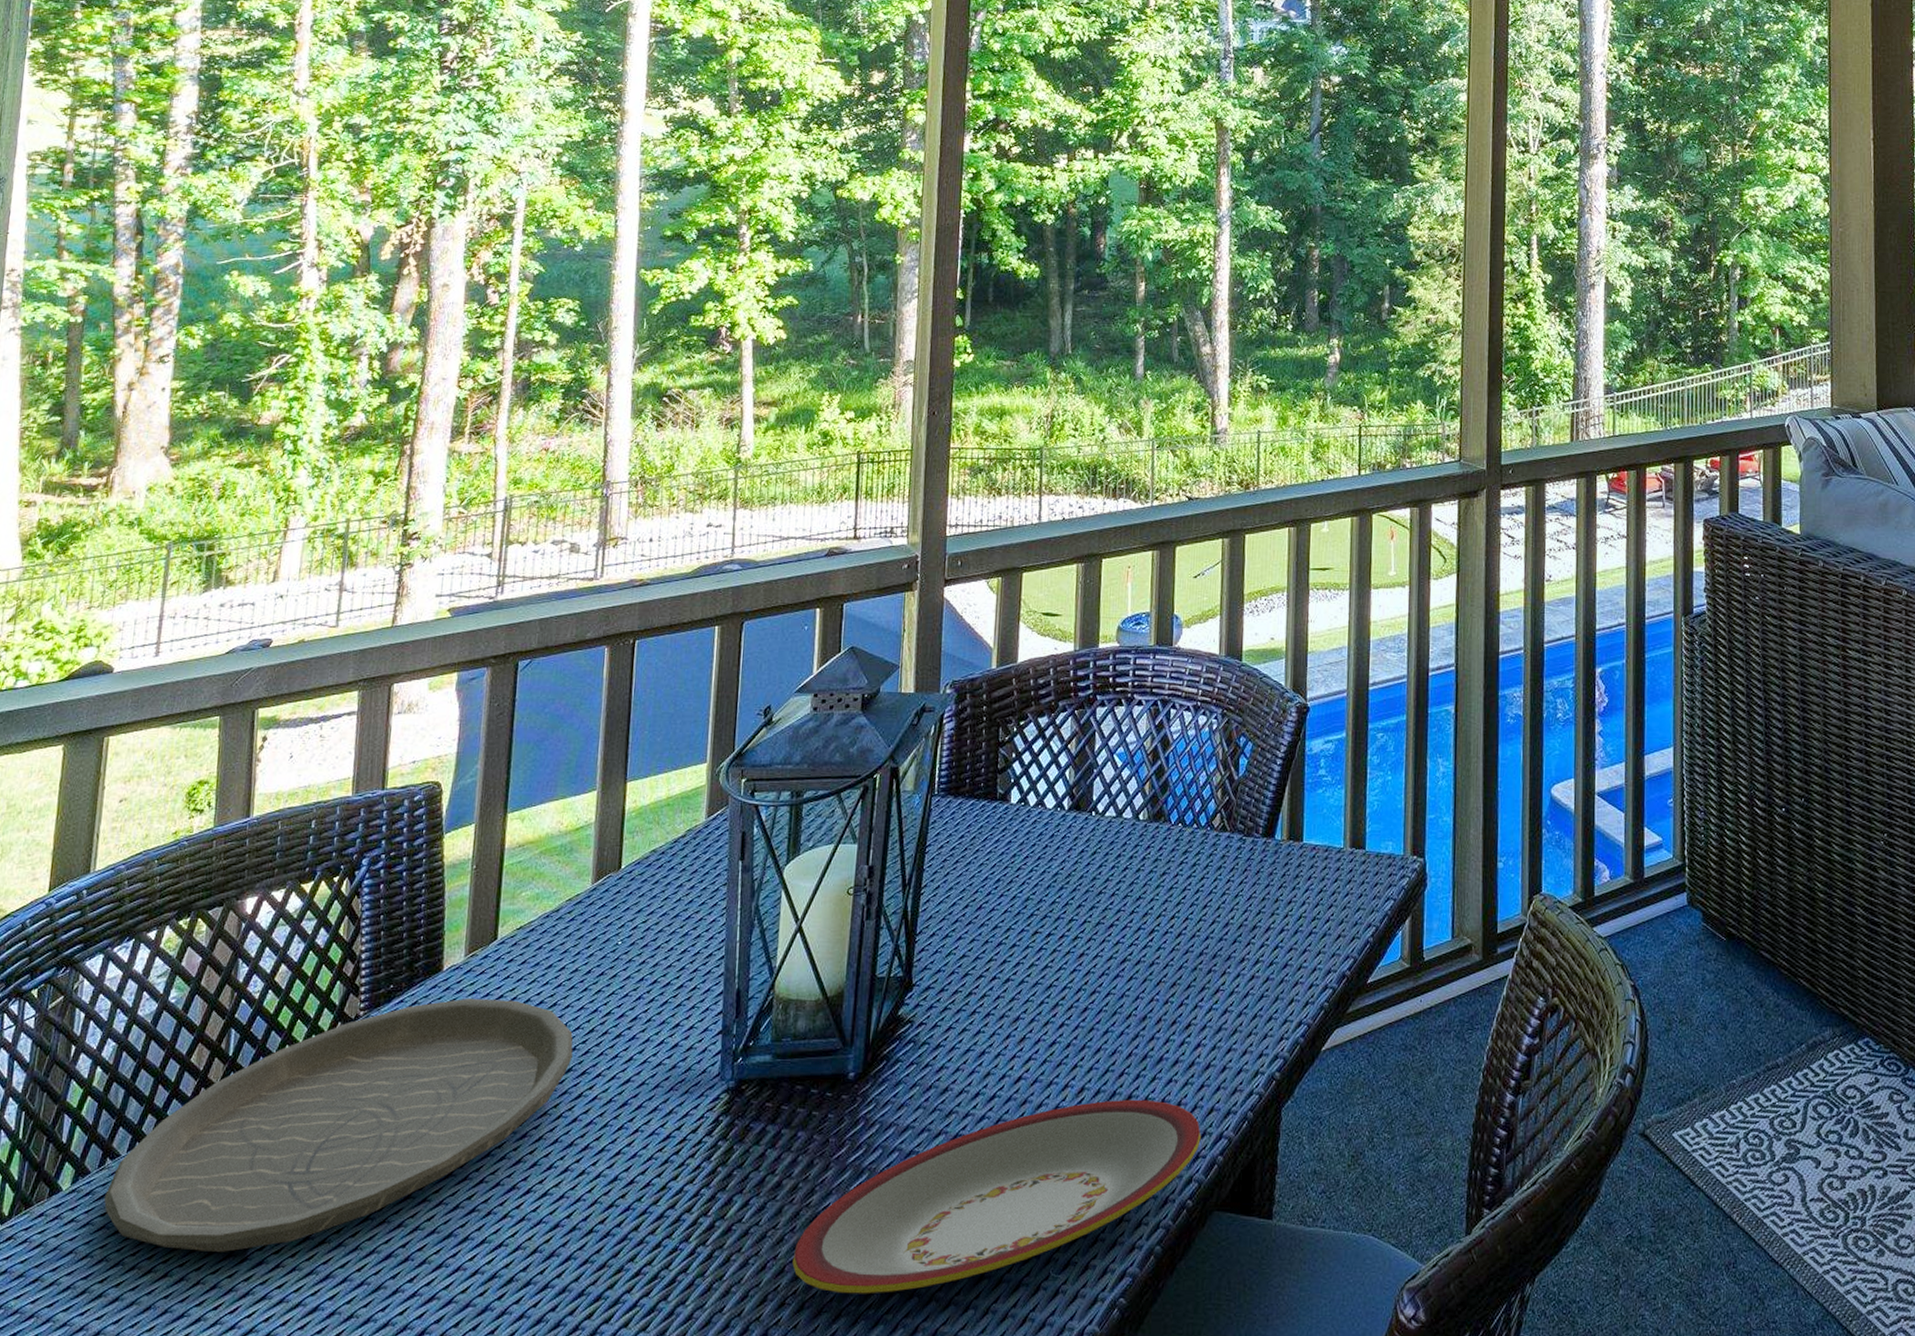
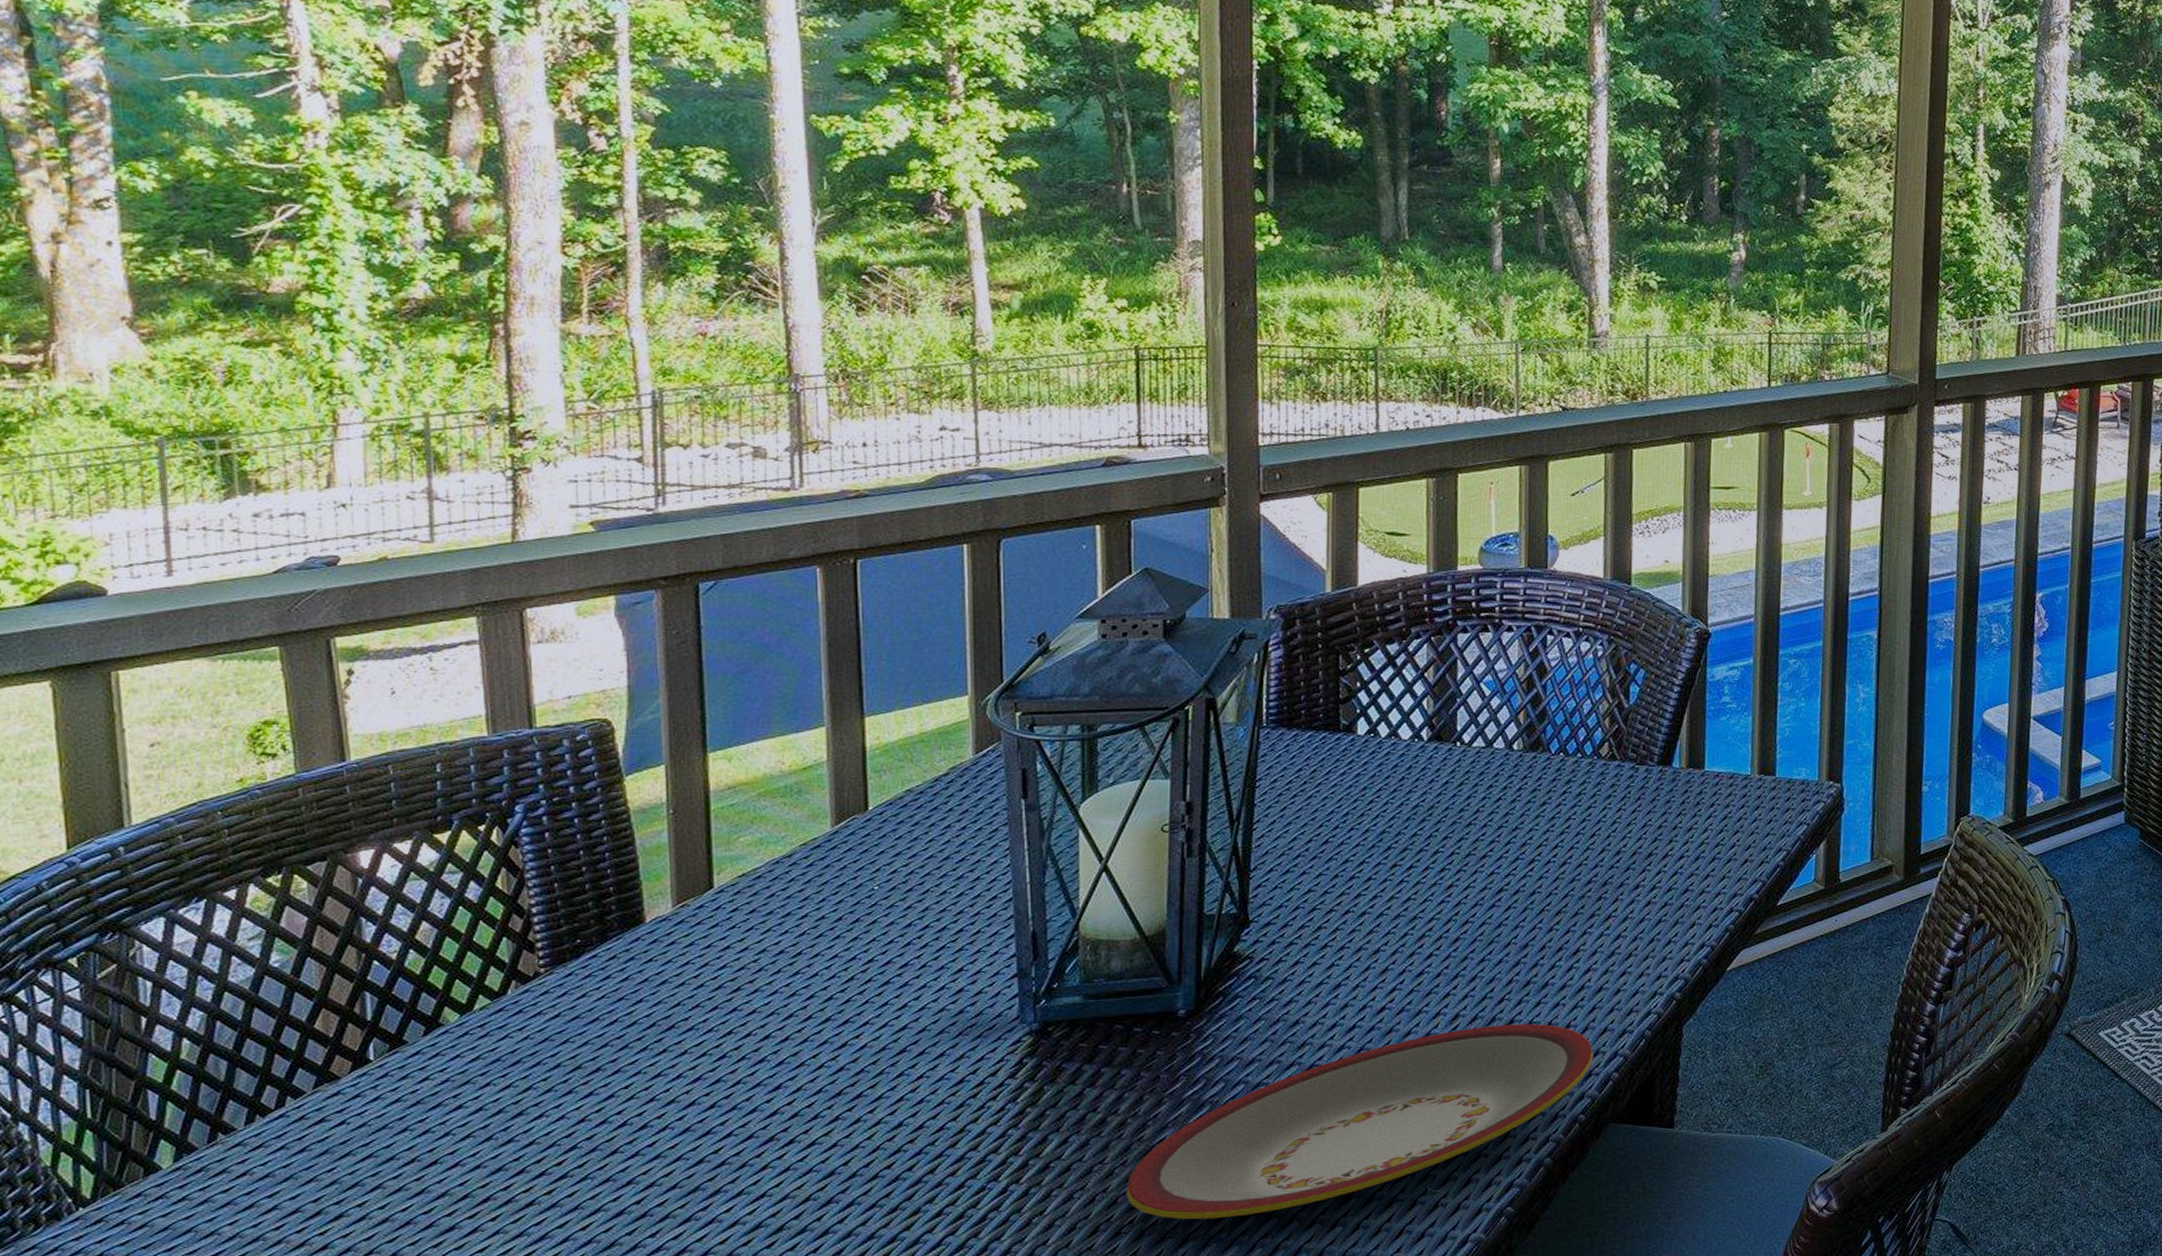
plate: present [103,998,573,1252] -> none [222,950,829,1221]

